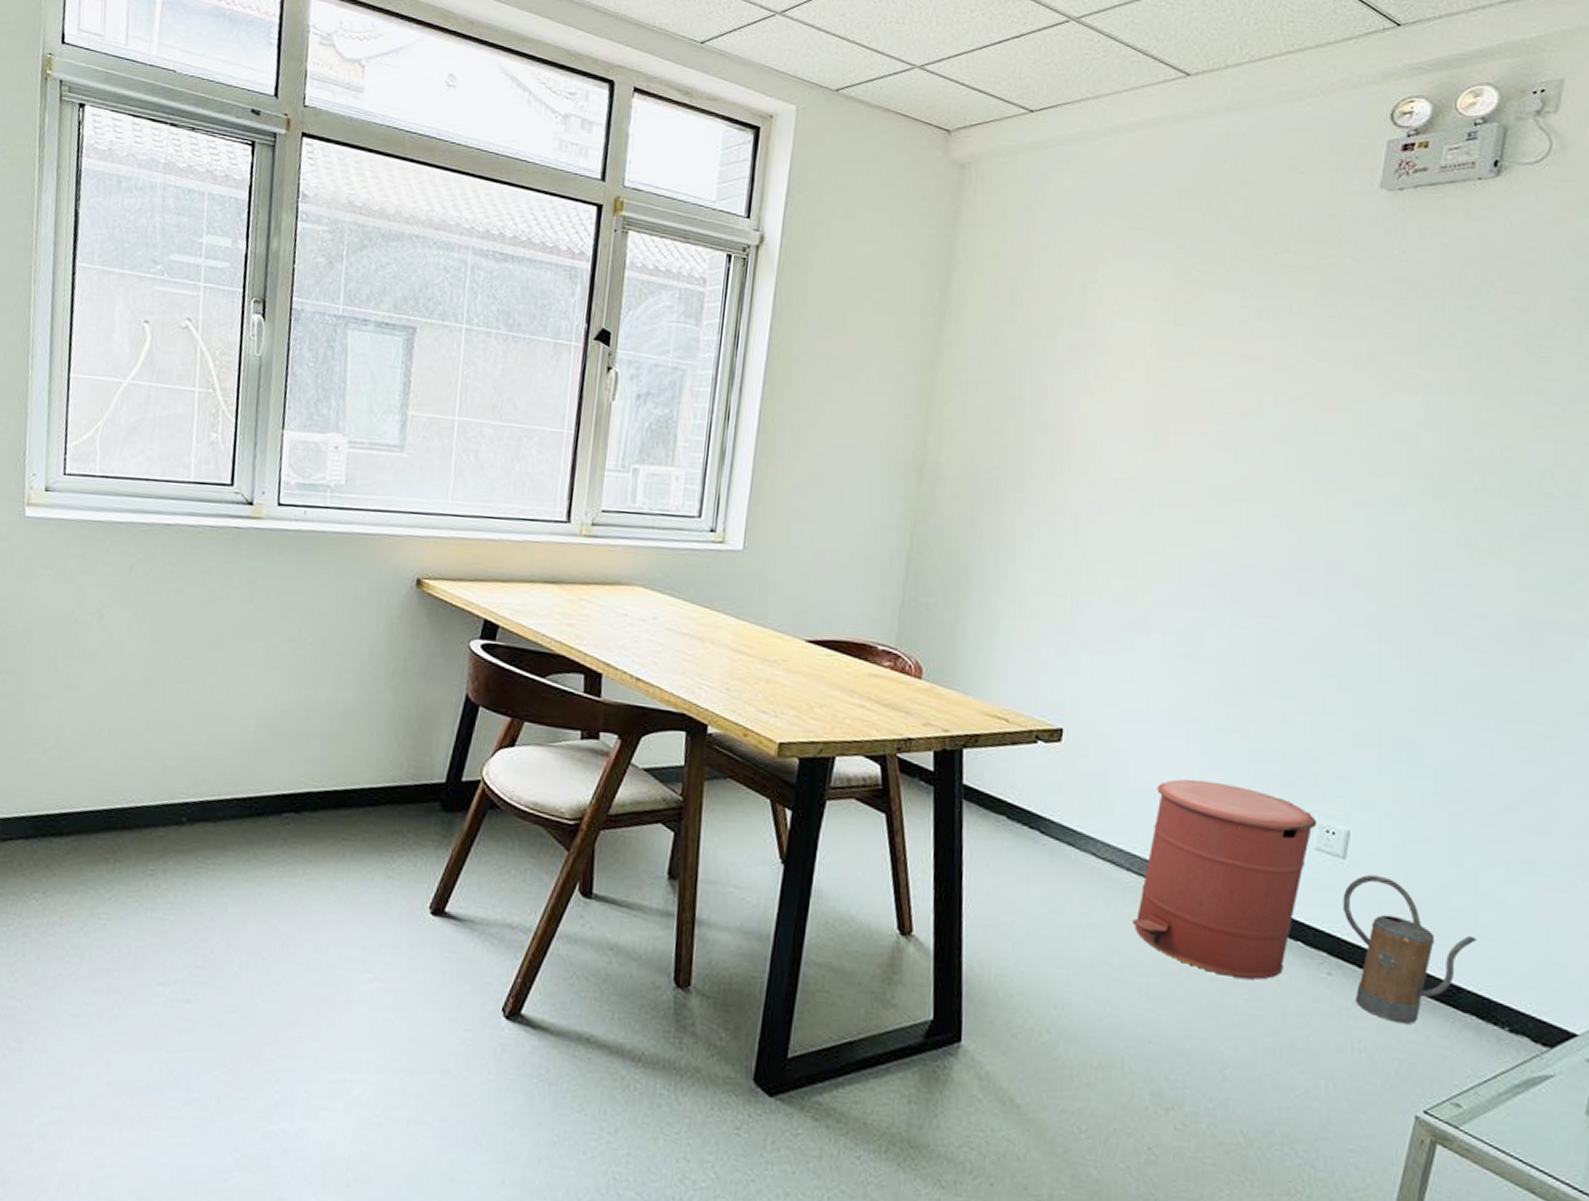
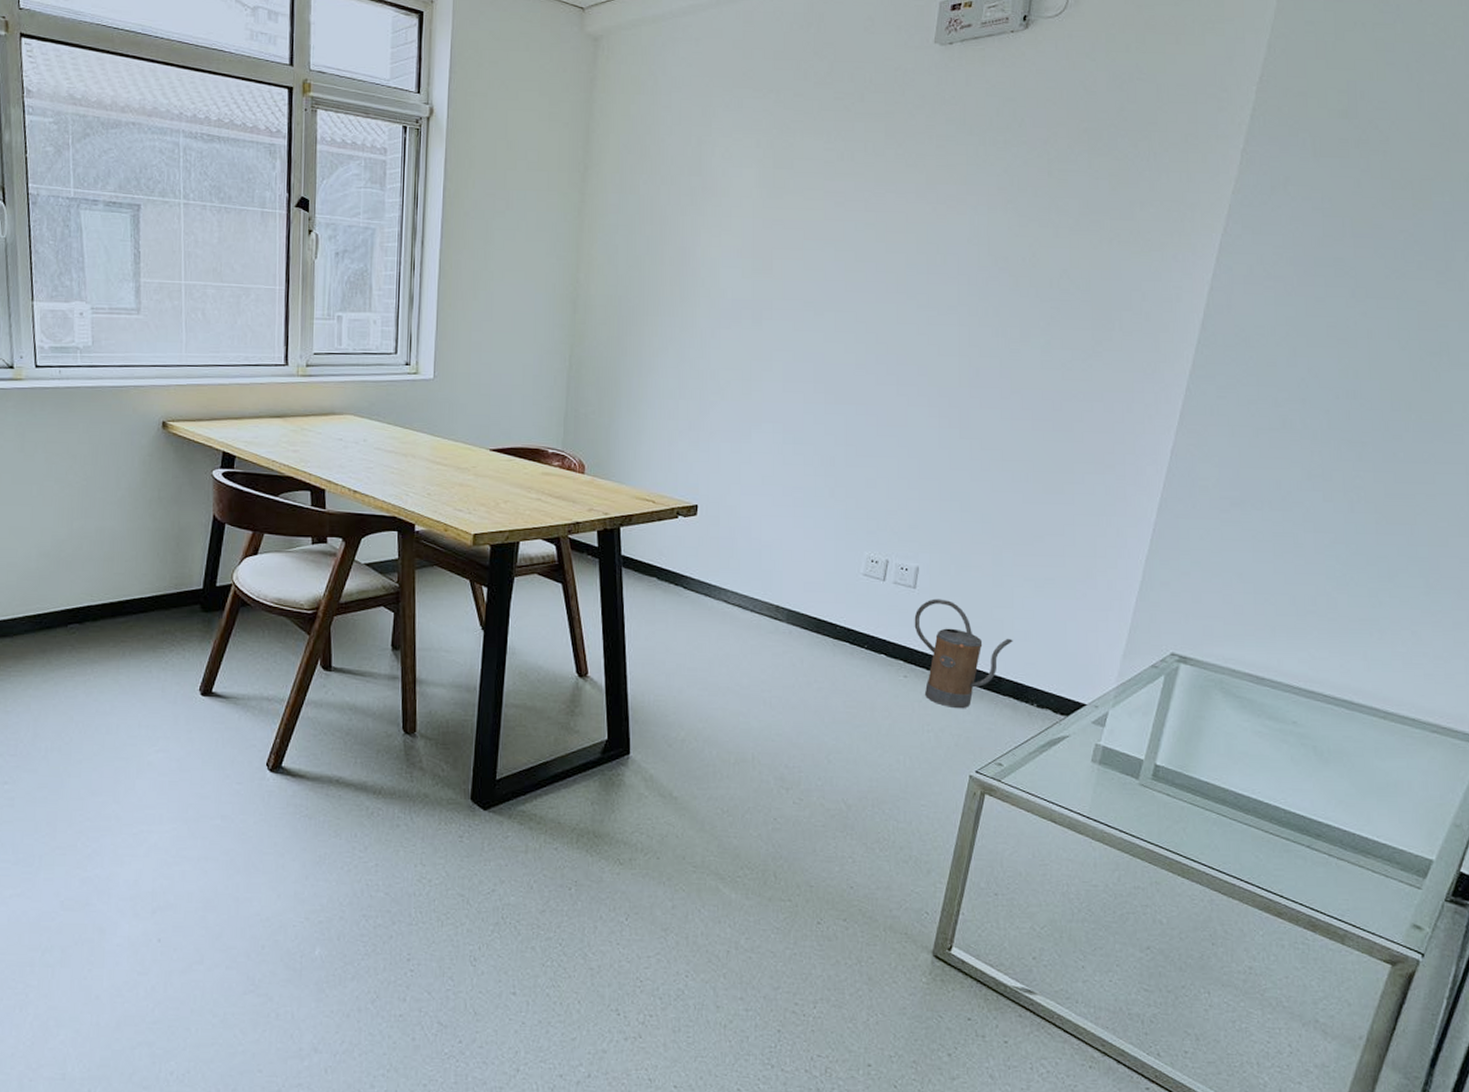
trash can: present [1131,779,1317,980] -> none [756,536,894,686]

